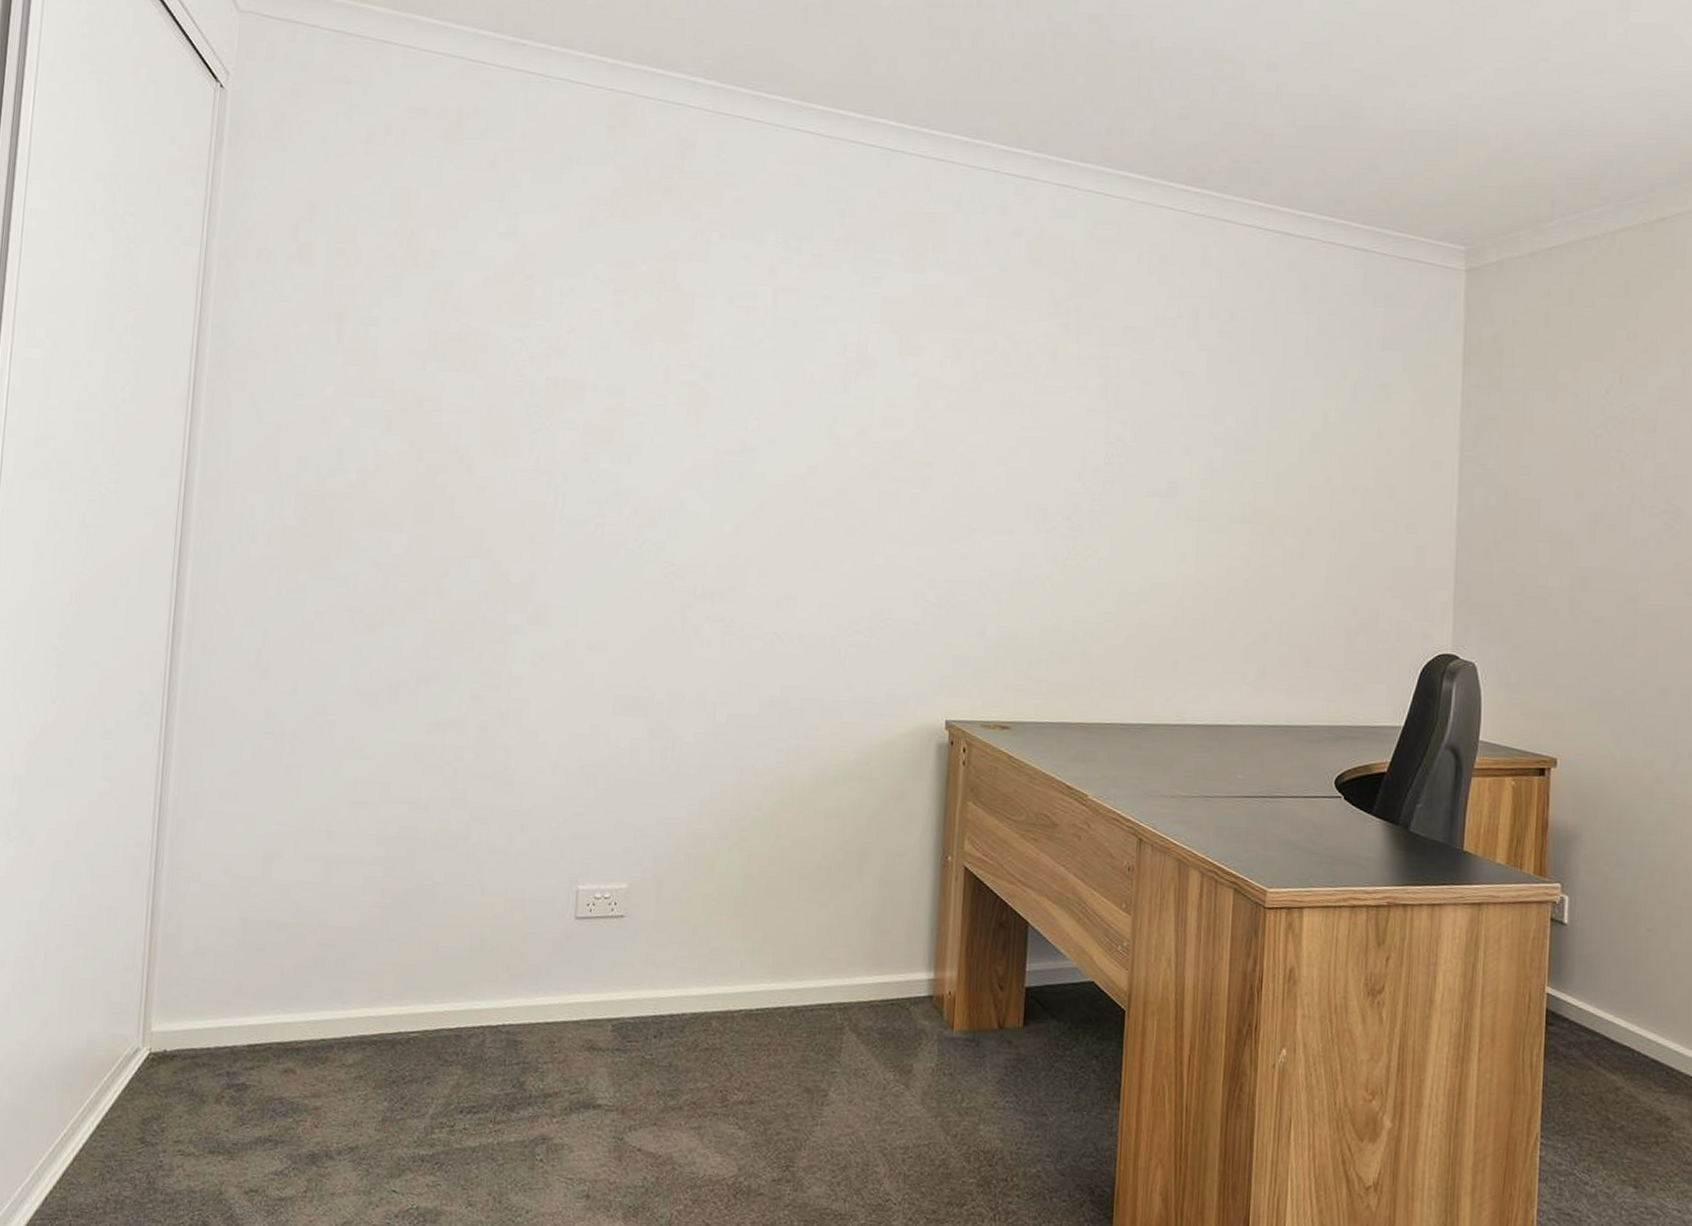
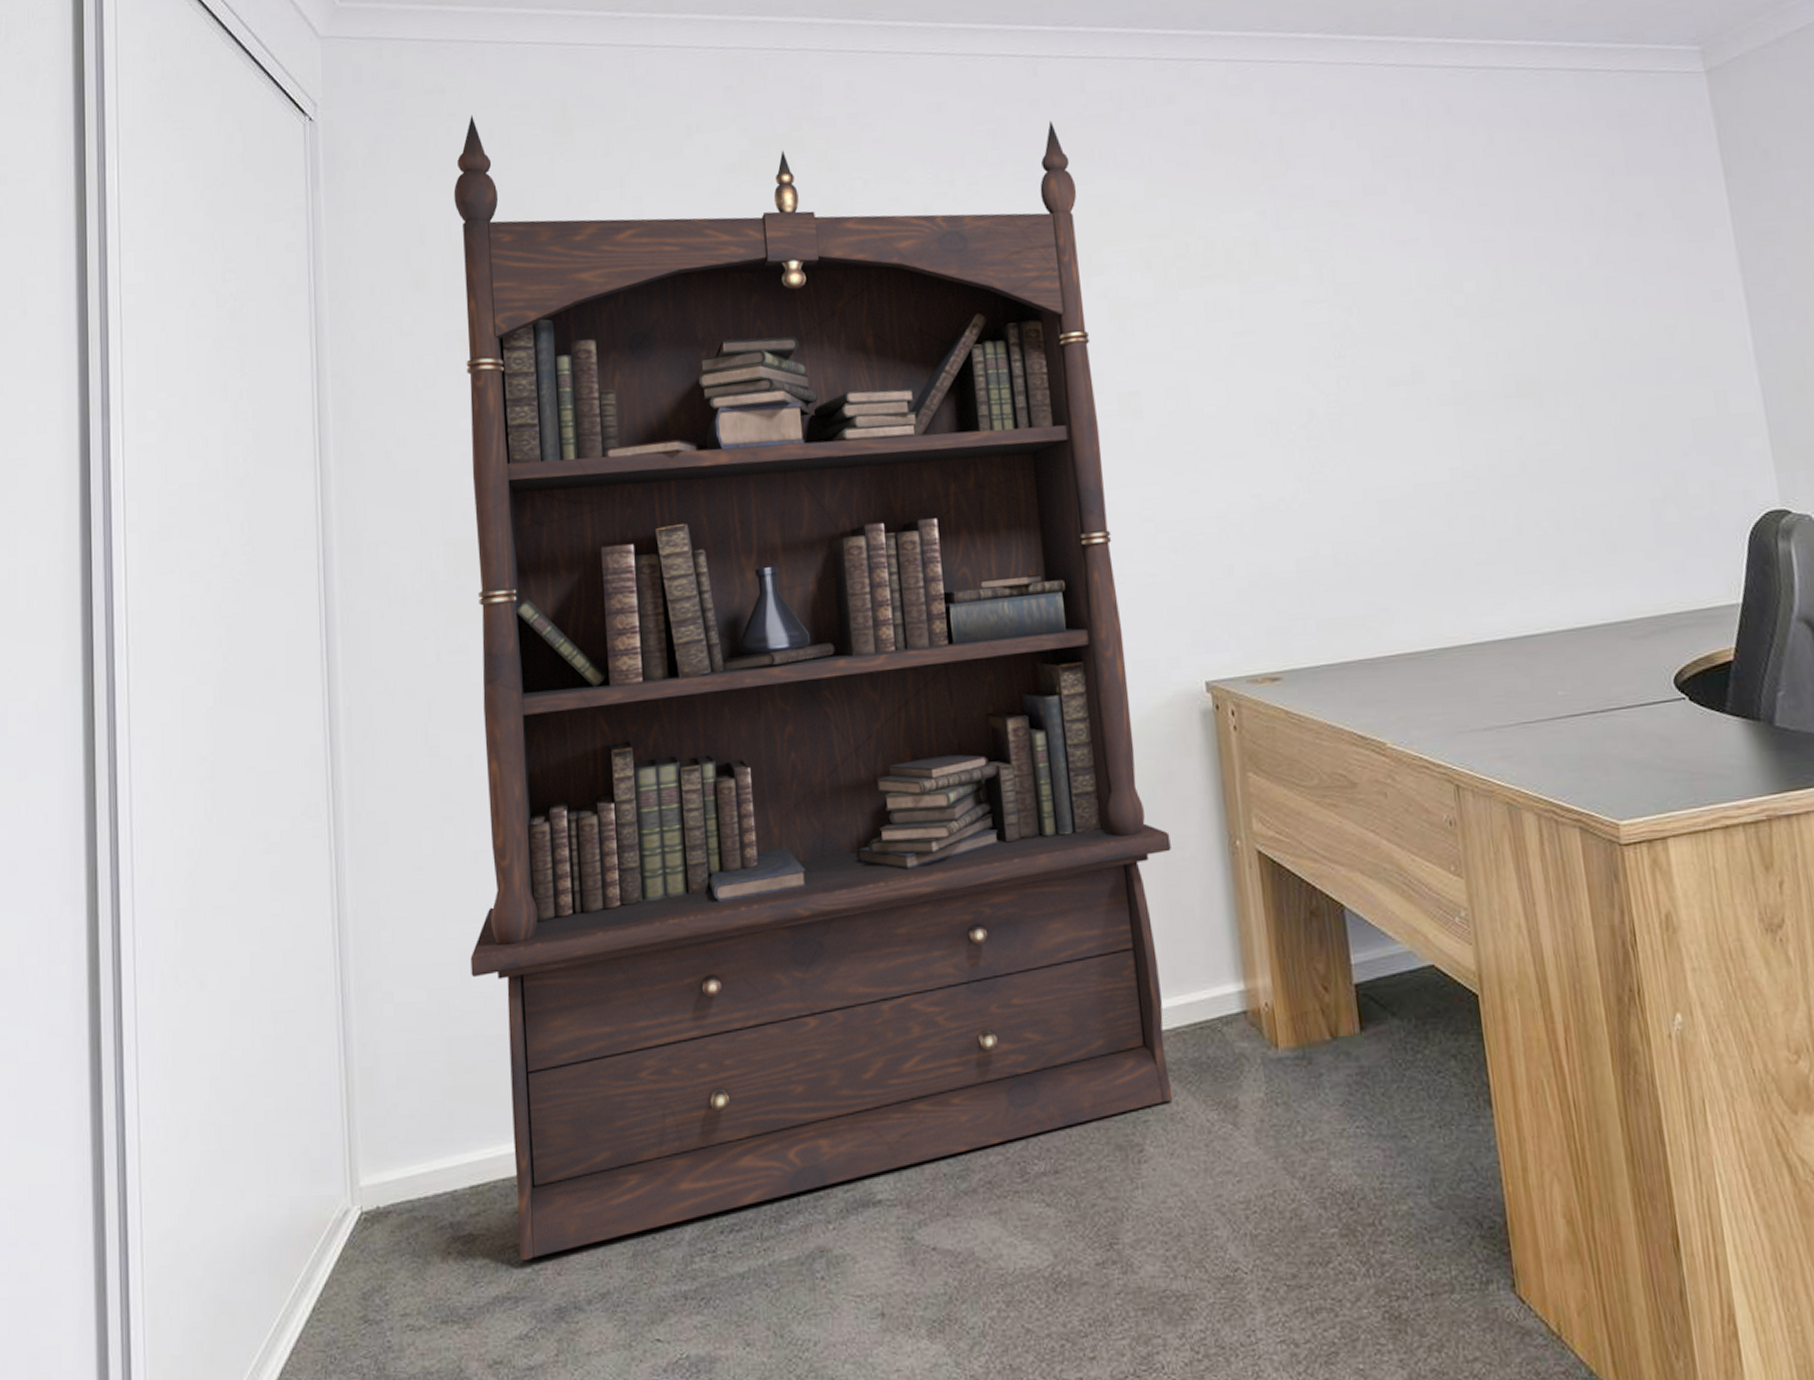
bookcase: none [272,109,908,1112] -> present [453,114,1173,1262]

